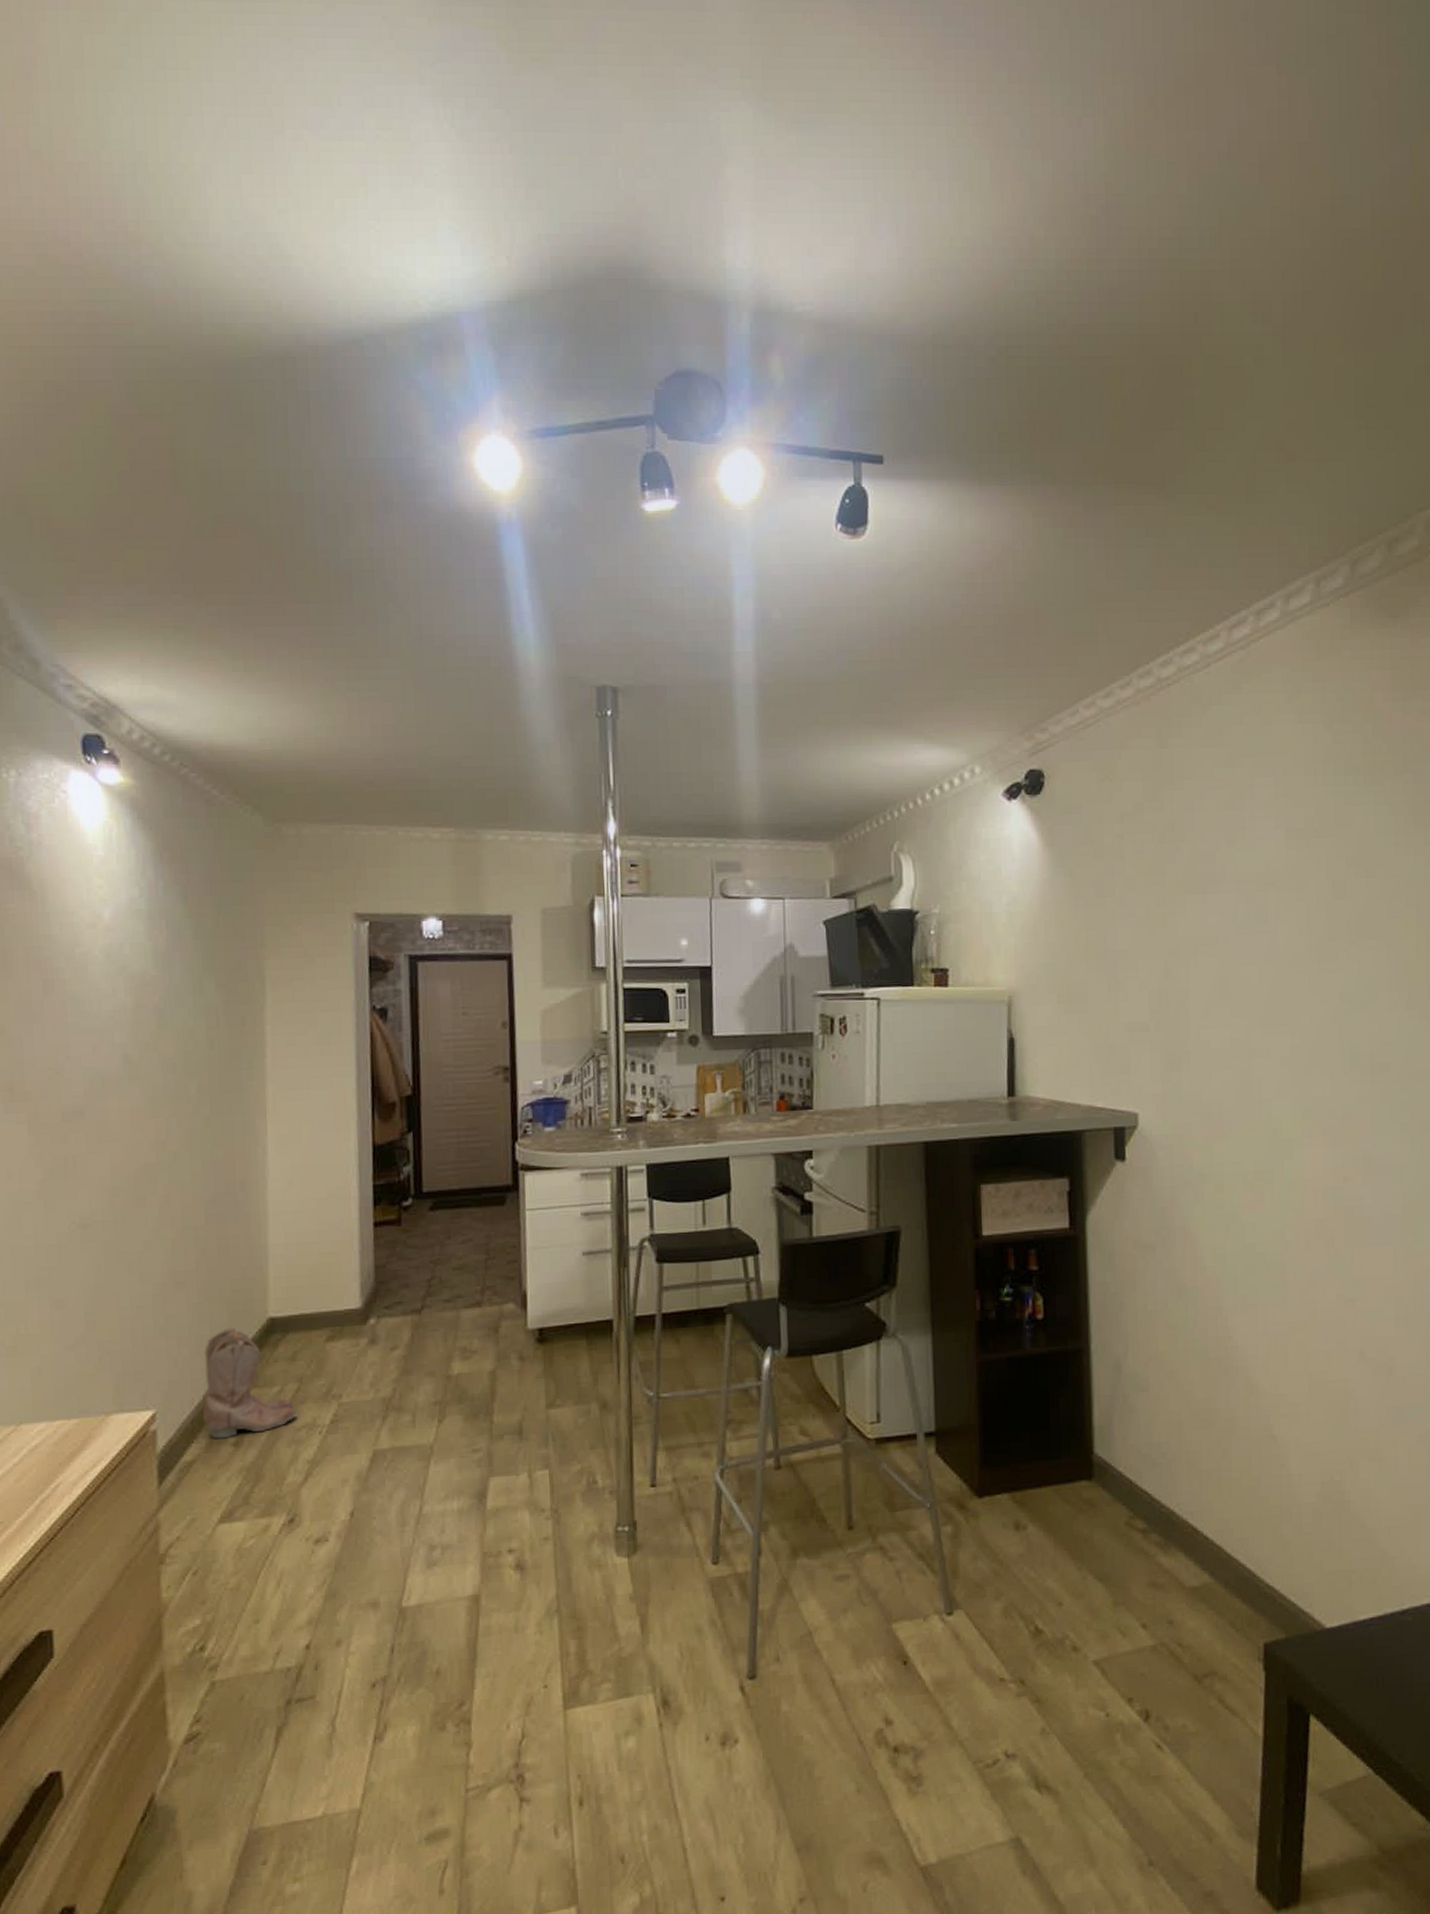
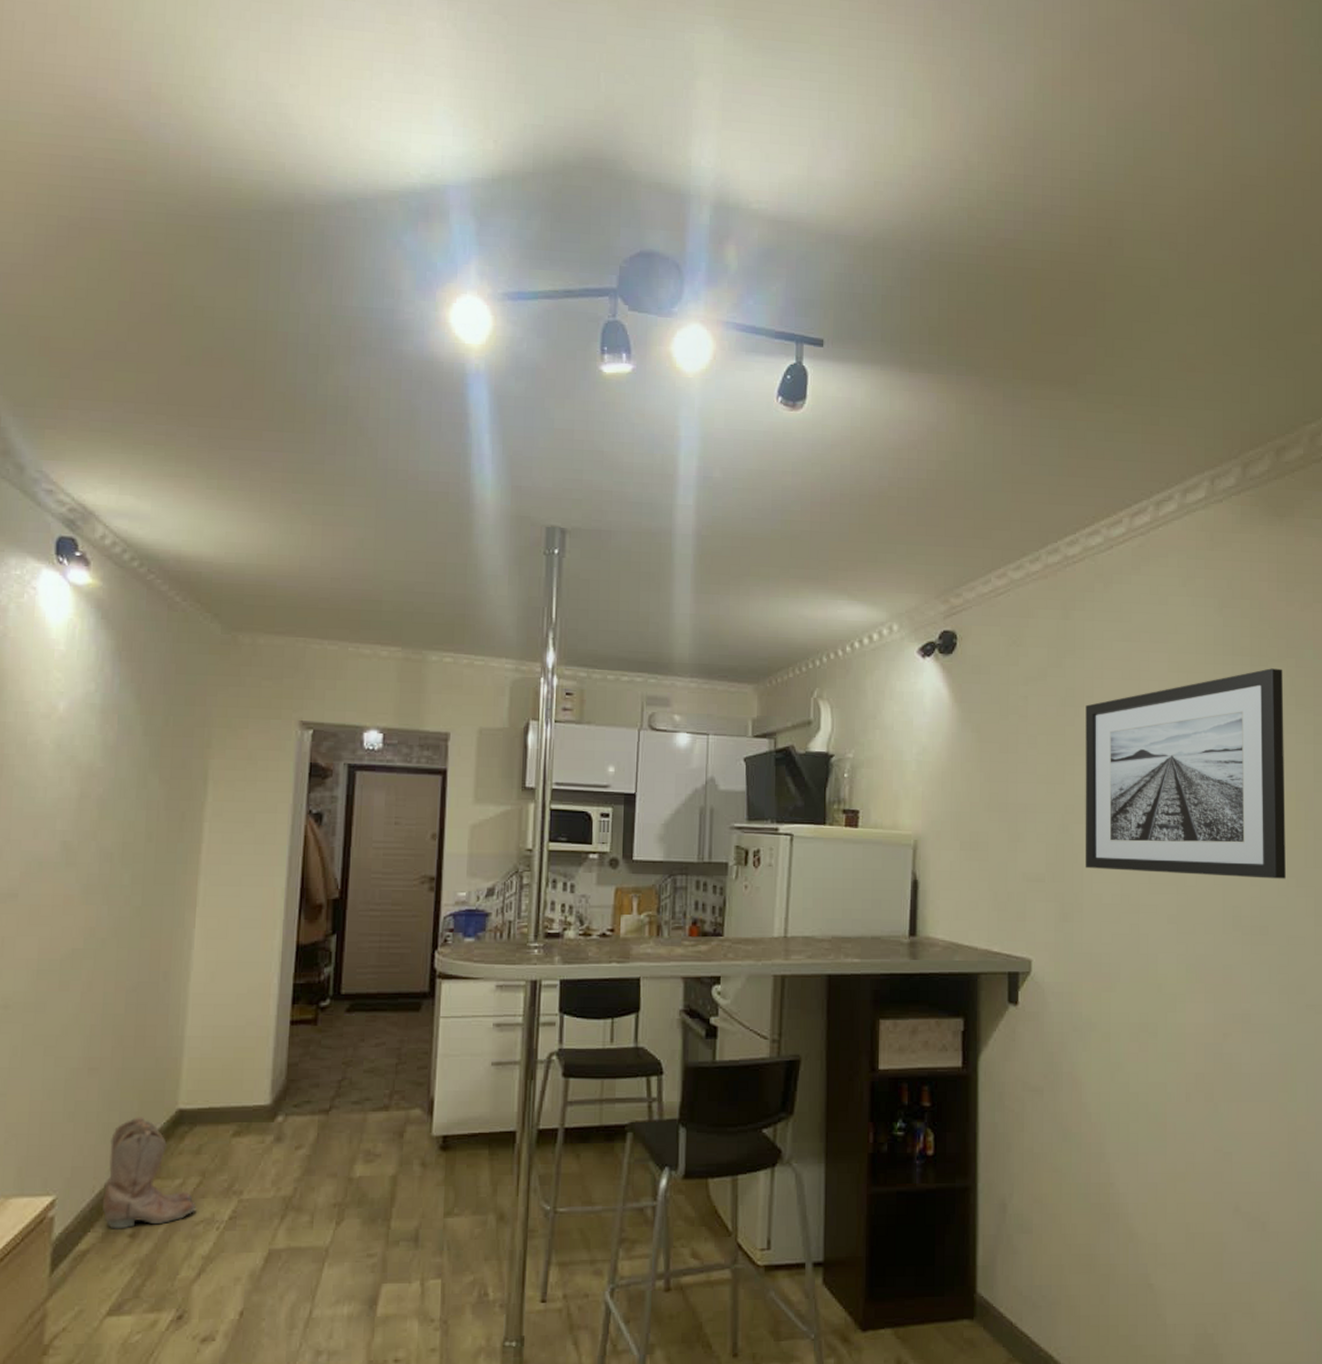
wall art: none [1186,786,1407,1014] -> present [1085,668,1286,879]

